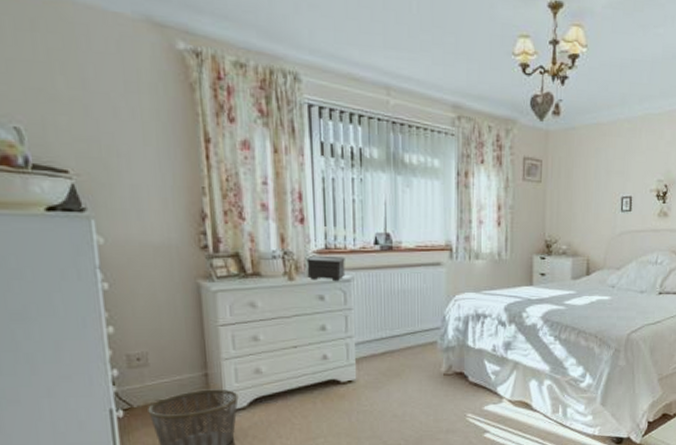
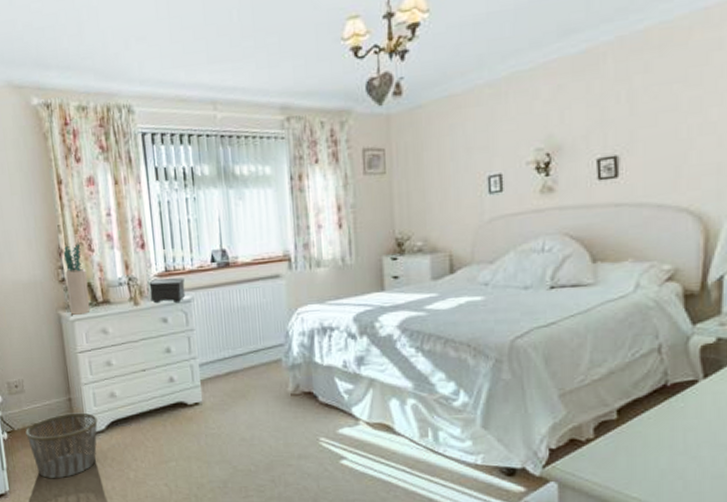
vase: none [207,204,237,287] -> present [63,238,91,316]

